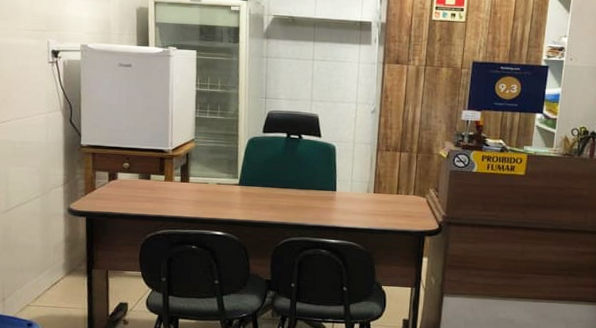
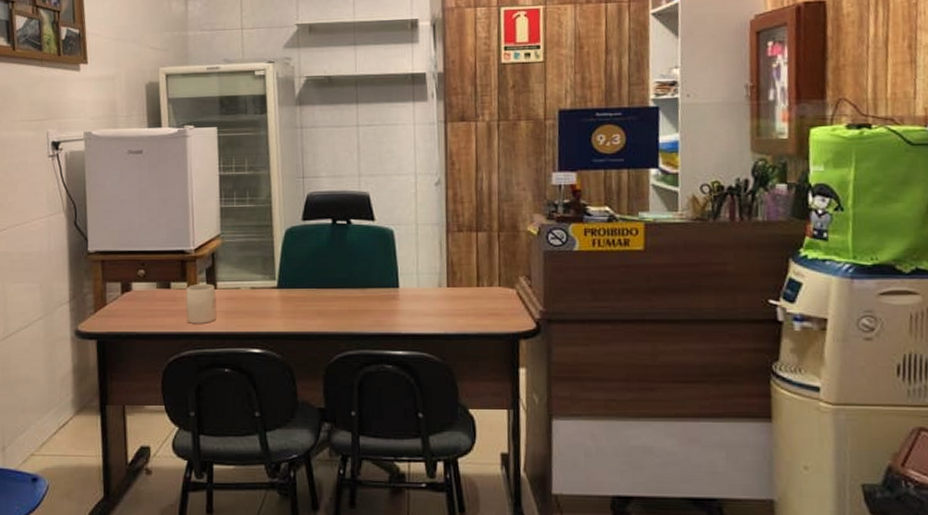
mug: none [162,177,189,210] -> present [185,283,217,324]

